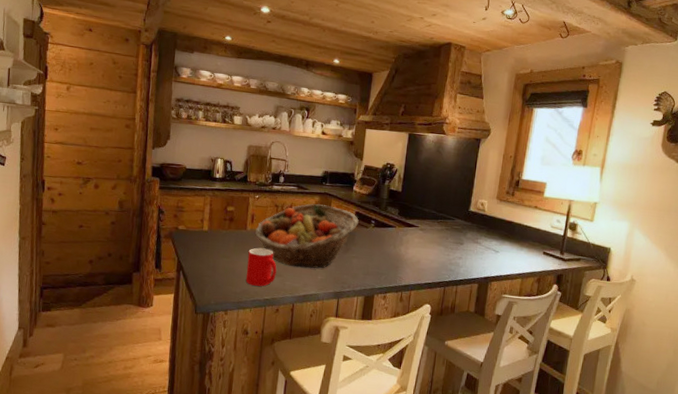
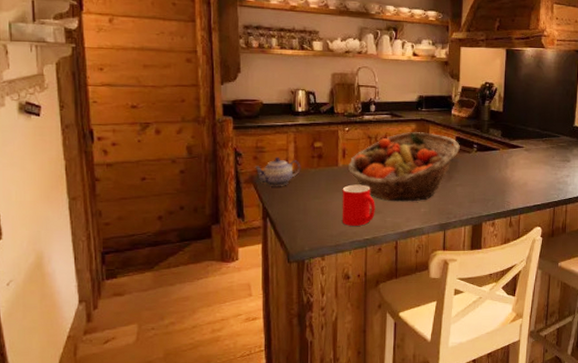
teapot: none [173,216,214,244] -> present [254,156,301,186]

